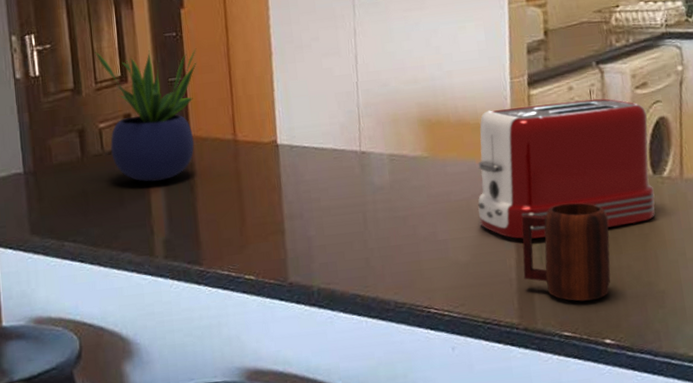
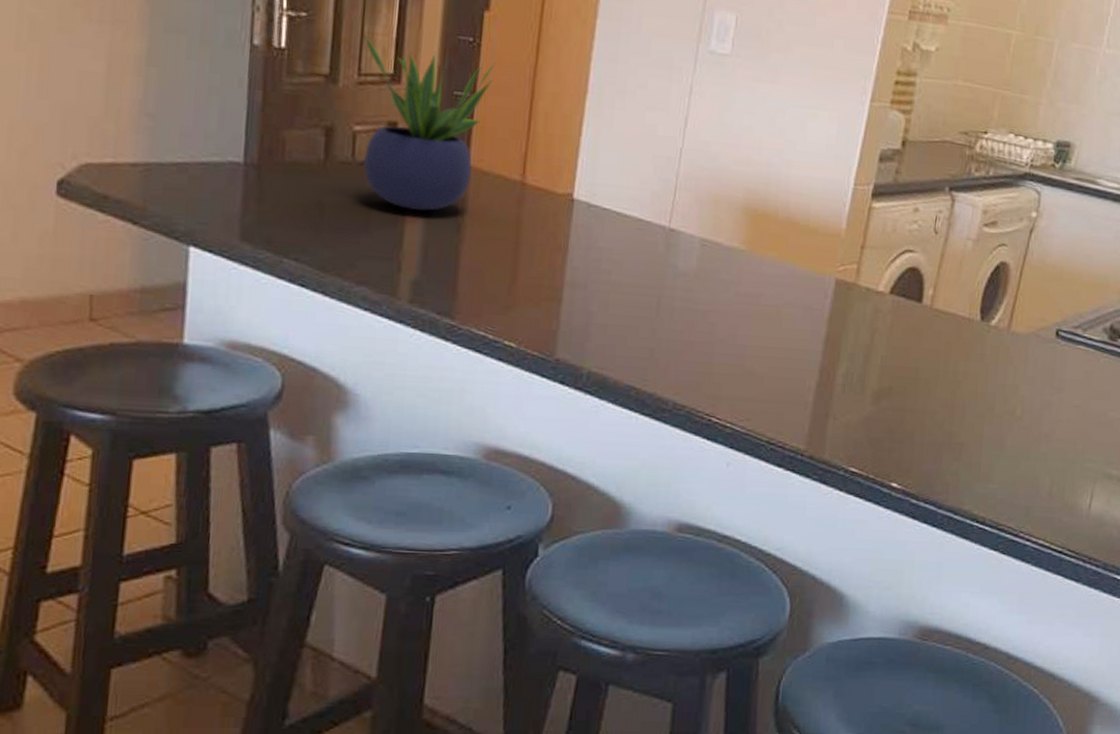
toaster: present [477,98,655,239] -> none [786,214,989,368]
mug: present [521,203,611,302] -> none [821,332,924,440]

